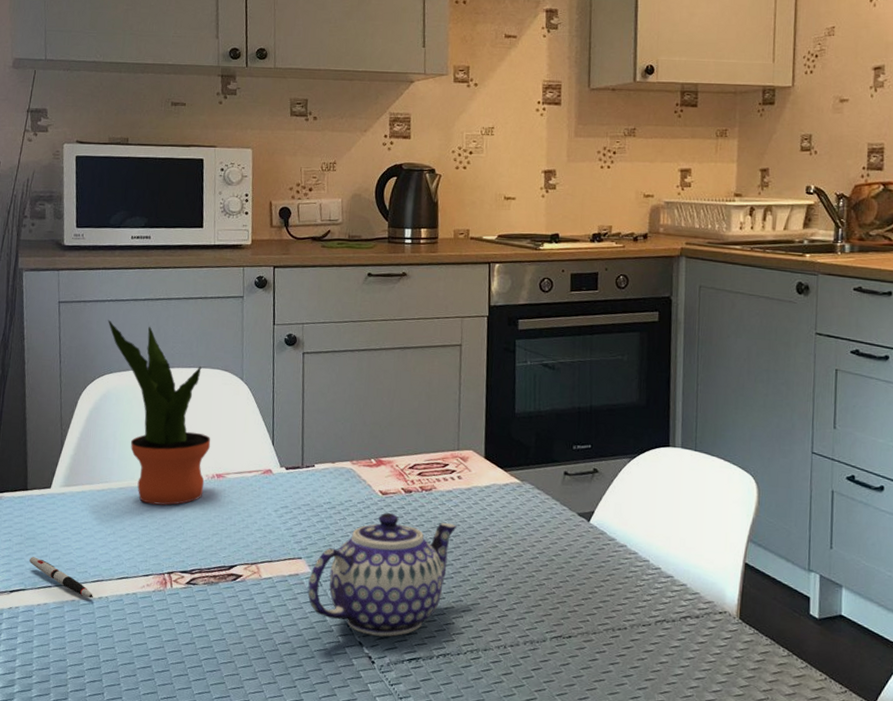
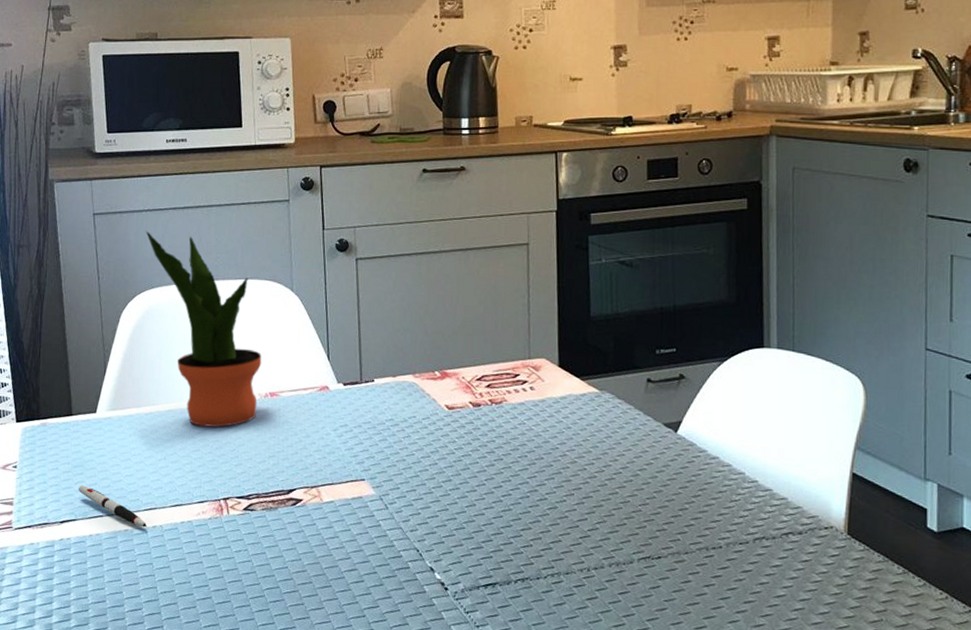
teapot: present [307,512,457,637] -> none [373,428,531,562]

